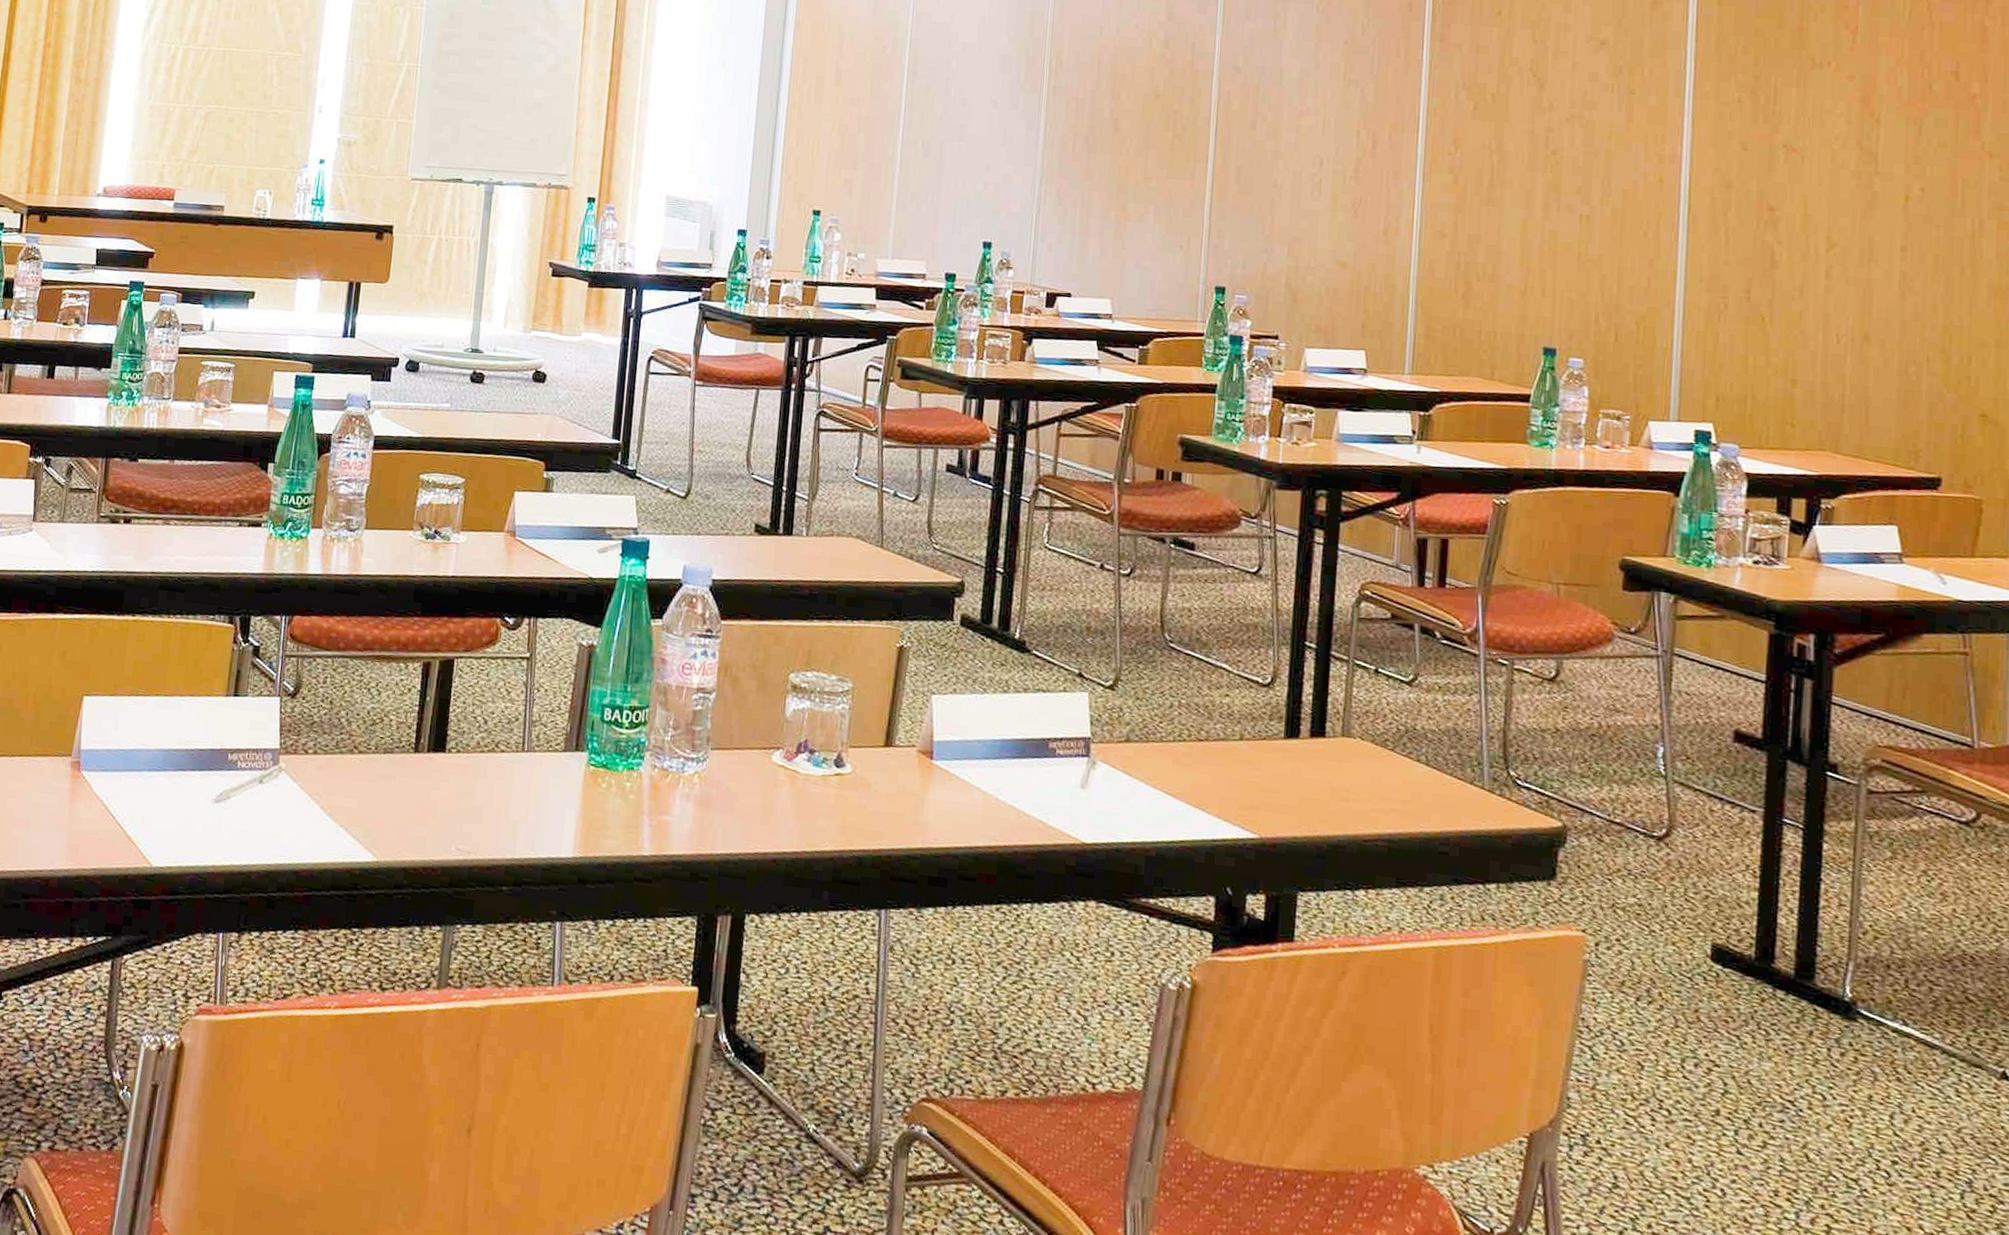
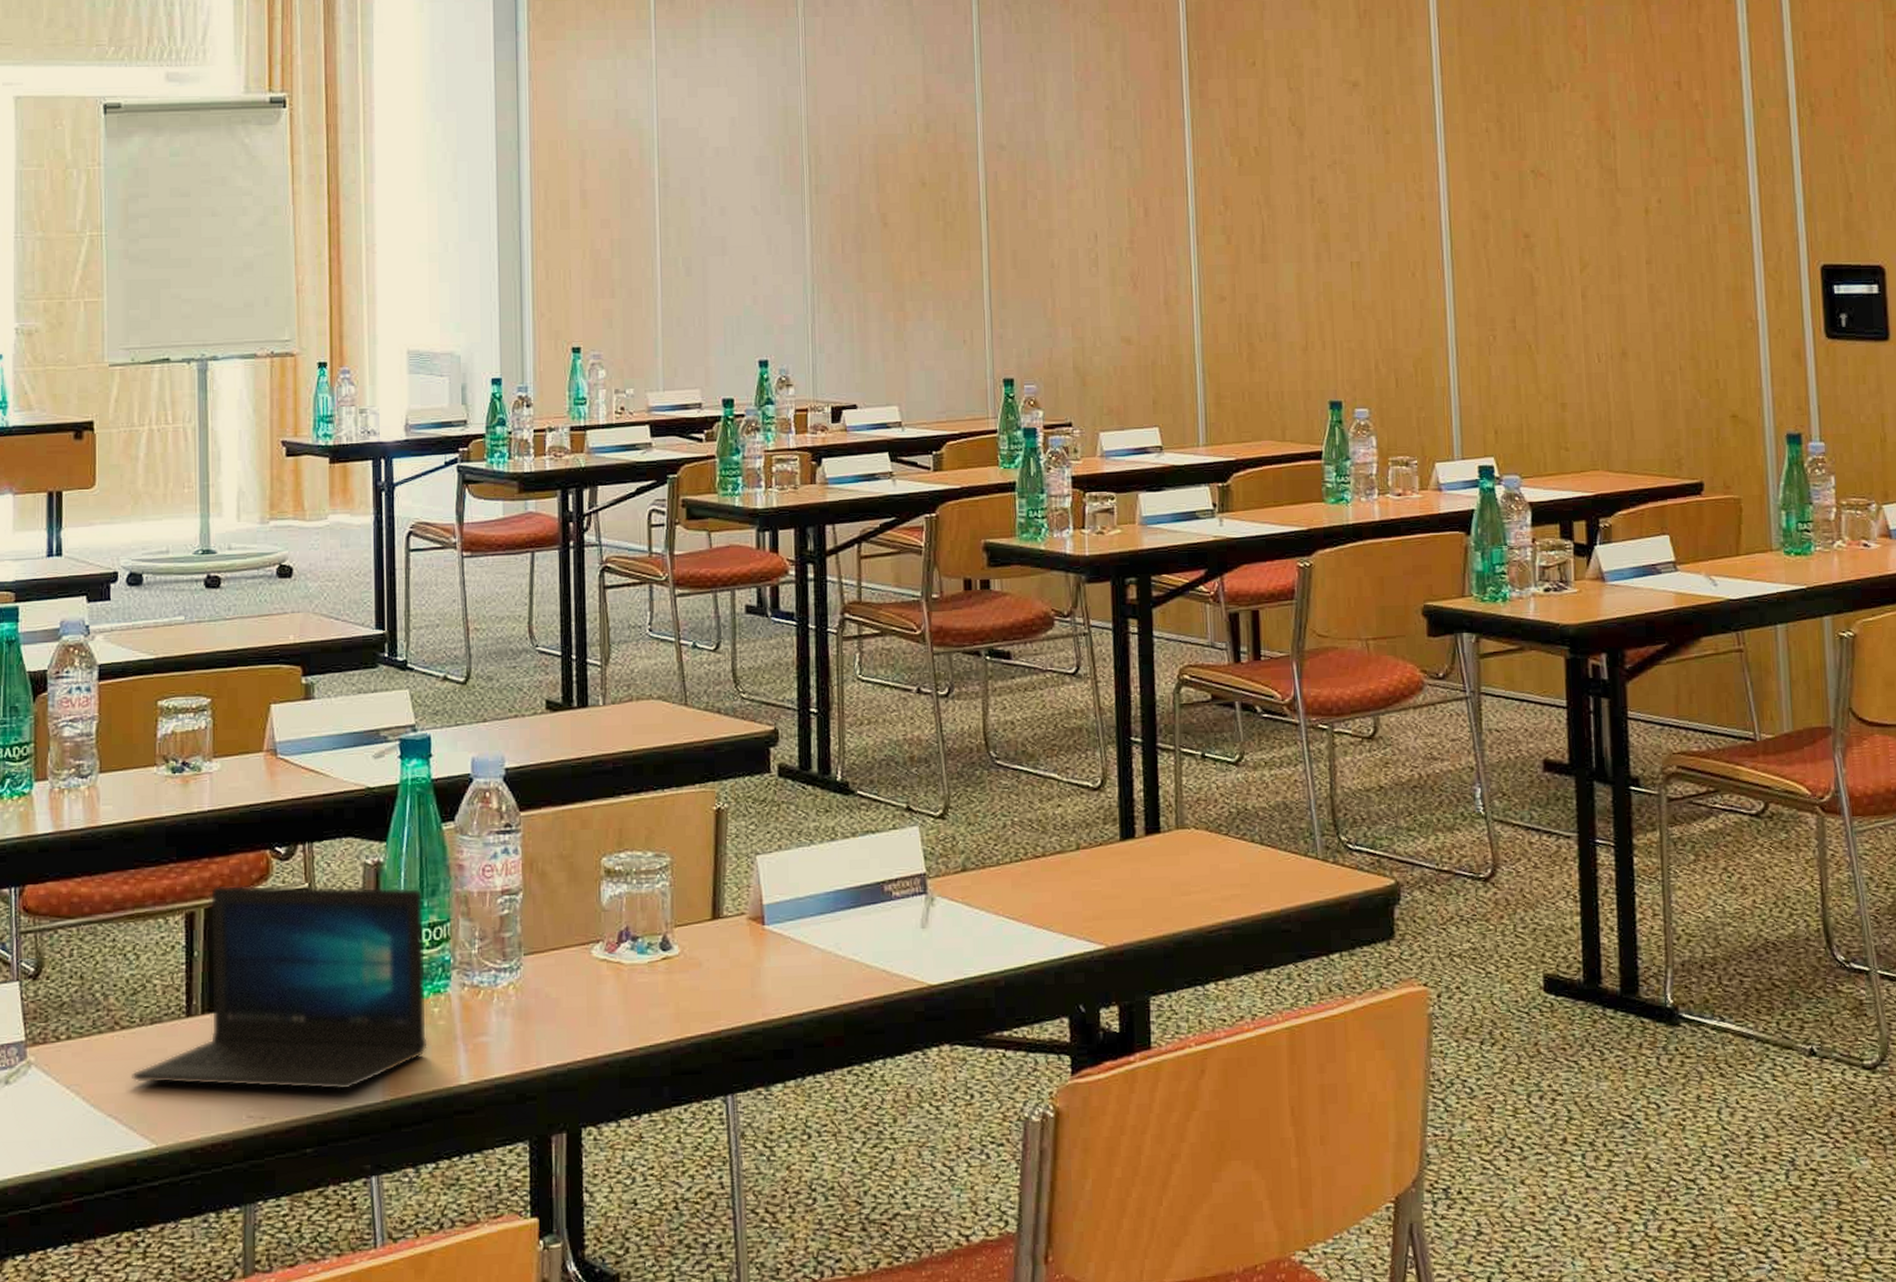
laptop: none [363,642,628,842] -> present [132,885,429,1091]

